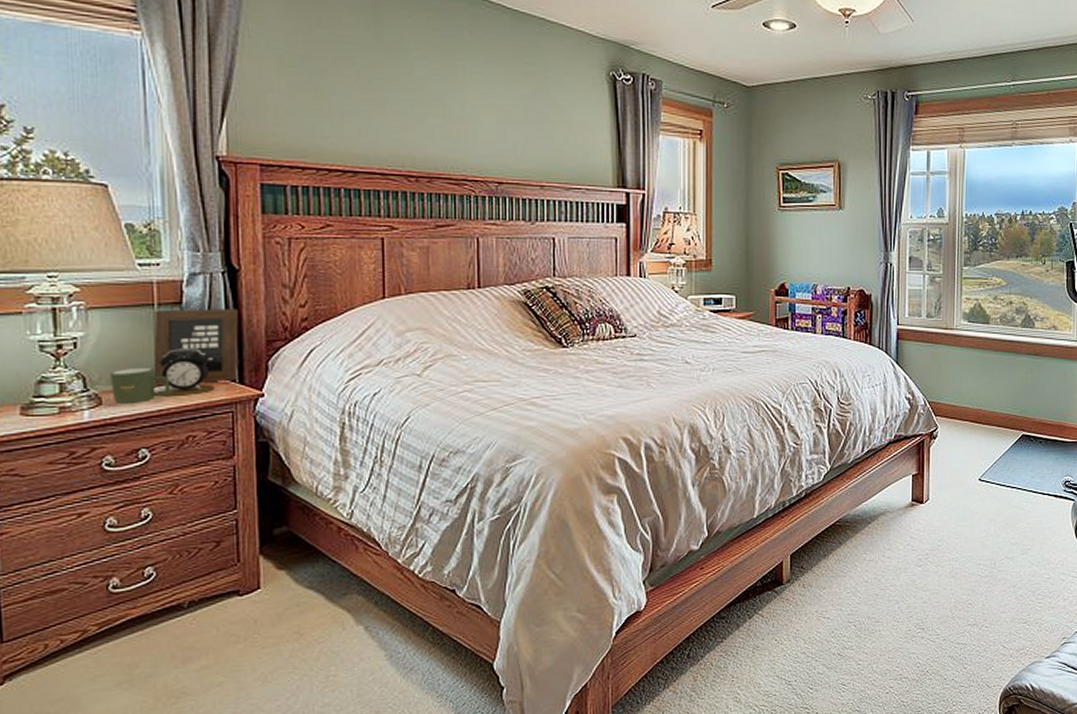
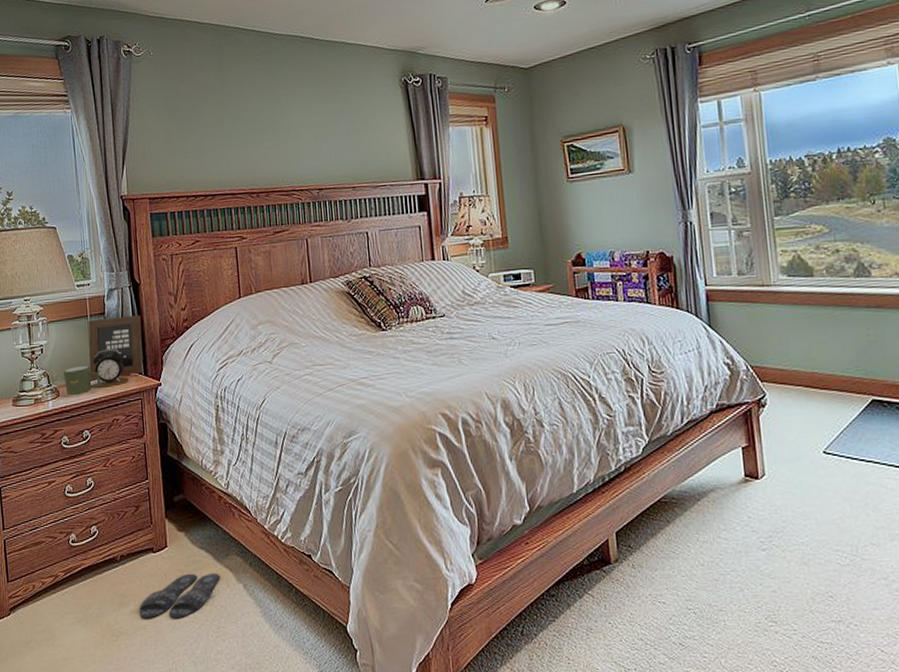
slippers: none [215,615,333,675] -> present [140,573,220,619]

